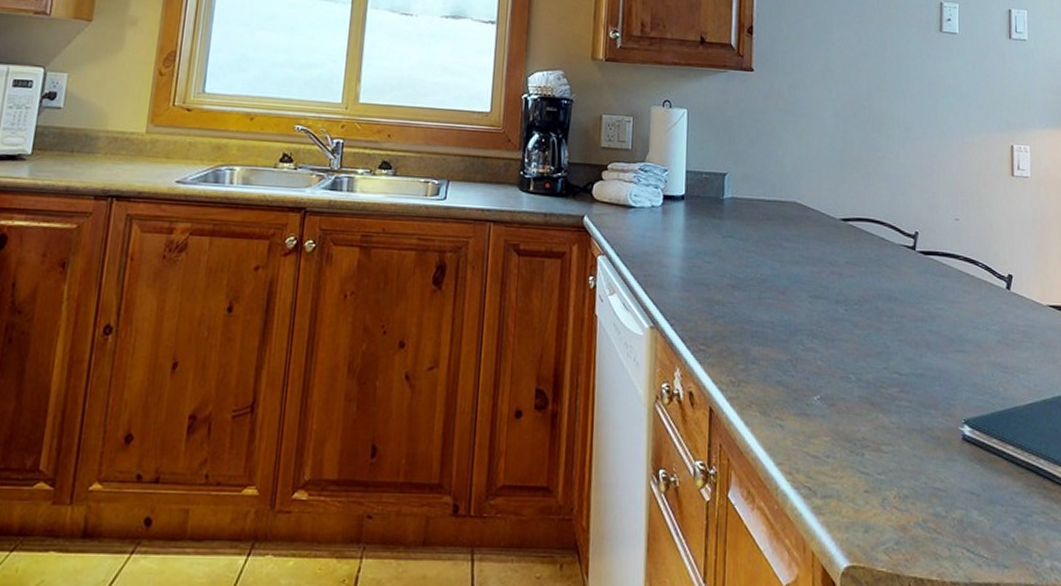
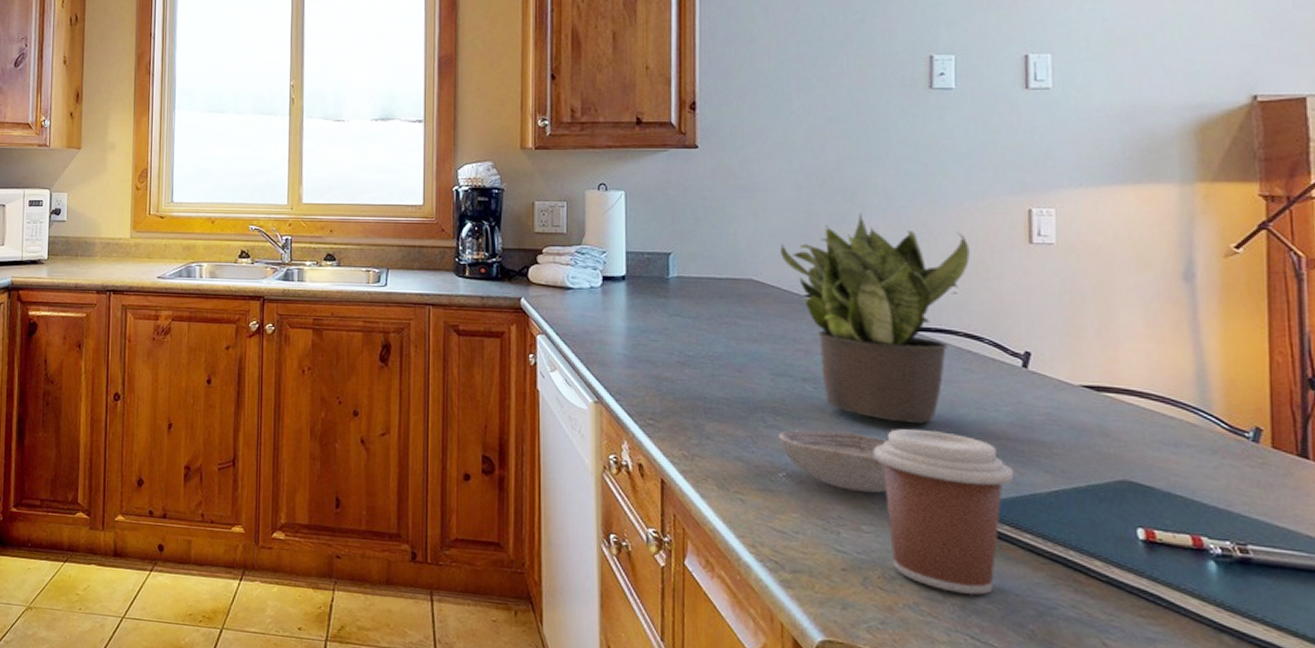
bowl: none [814,352,904,413] -> present [778,430,888,493]
potted plant: none [821,141,968,344] -> present [781,212,970,424]
coffee cup: none [892,349,999,508] -> present [873,429,1013,595]

